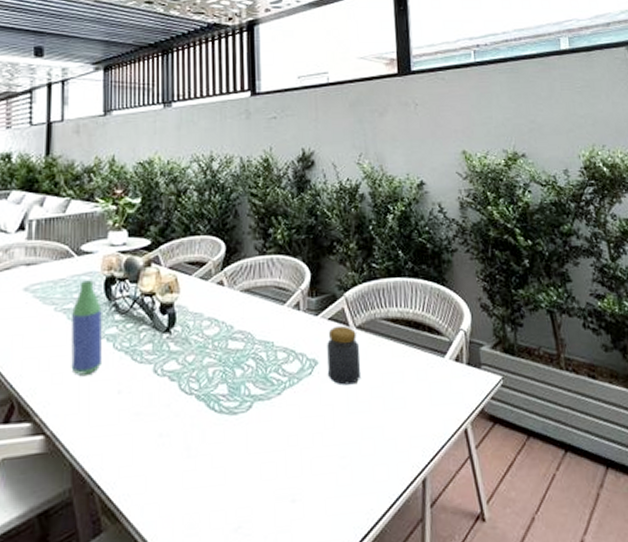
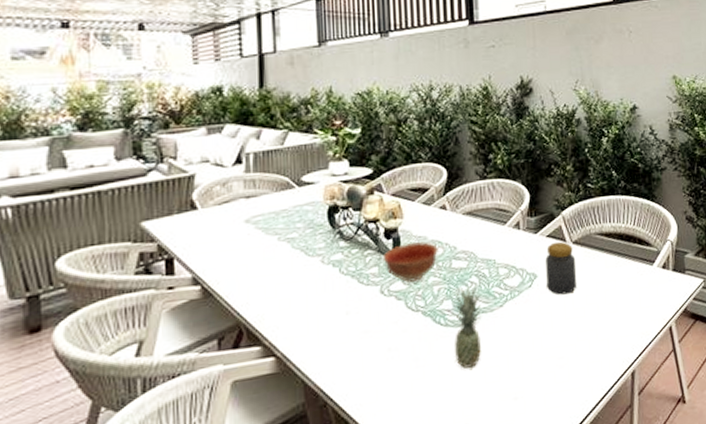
bottle: present [71,280,102,375] -> none [296,209,328,300]
bowl: none [157,319,214,362] -> present [382,242,438,283]
fruit: none [229,369,259,462] -> present [455,286,482,369]

